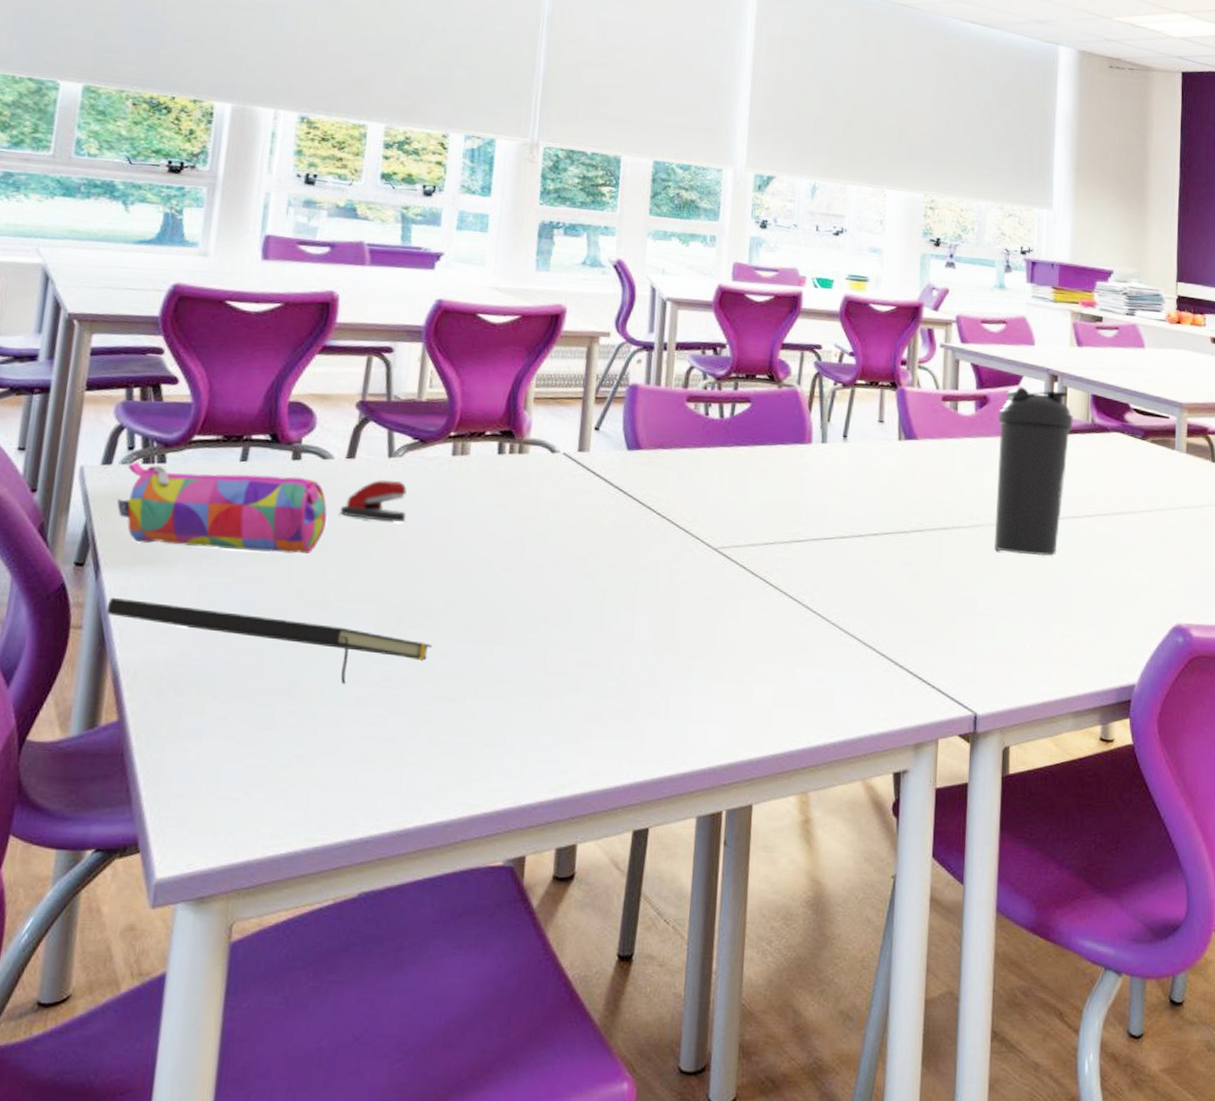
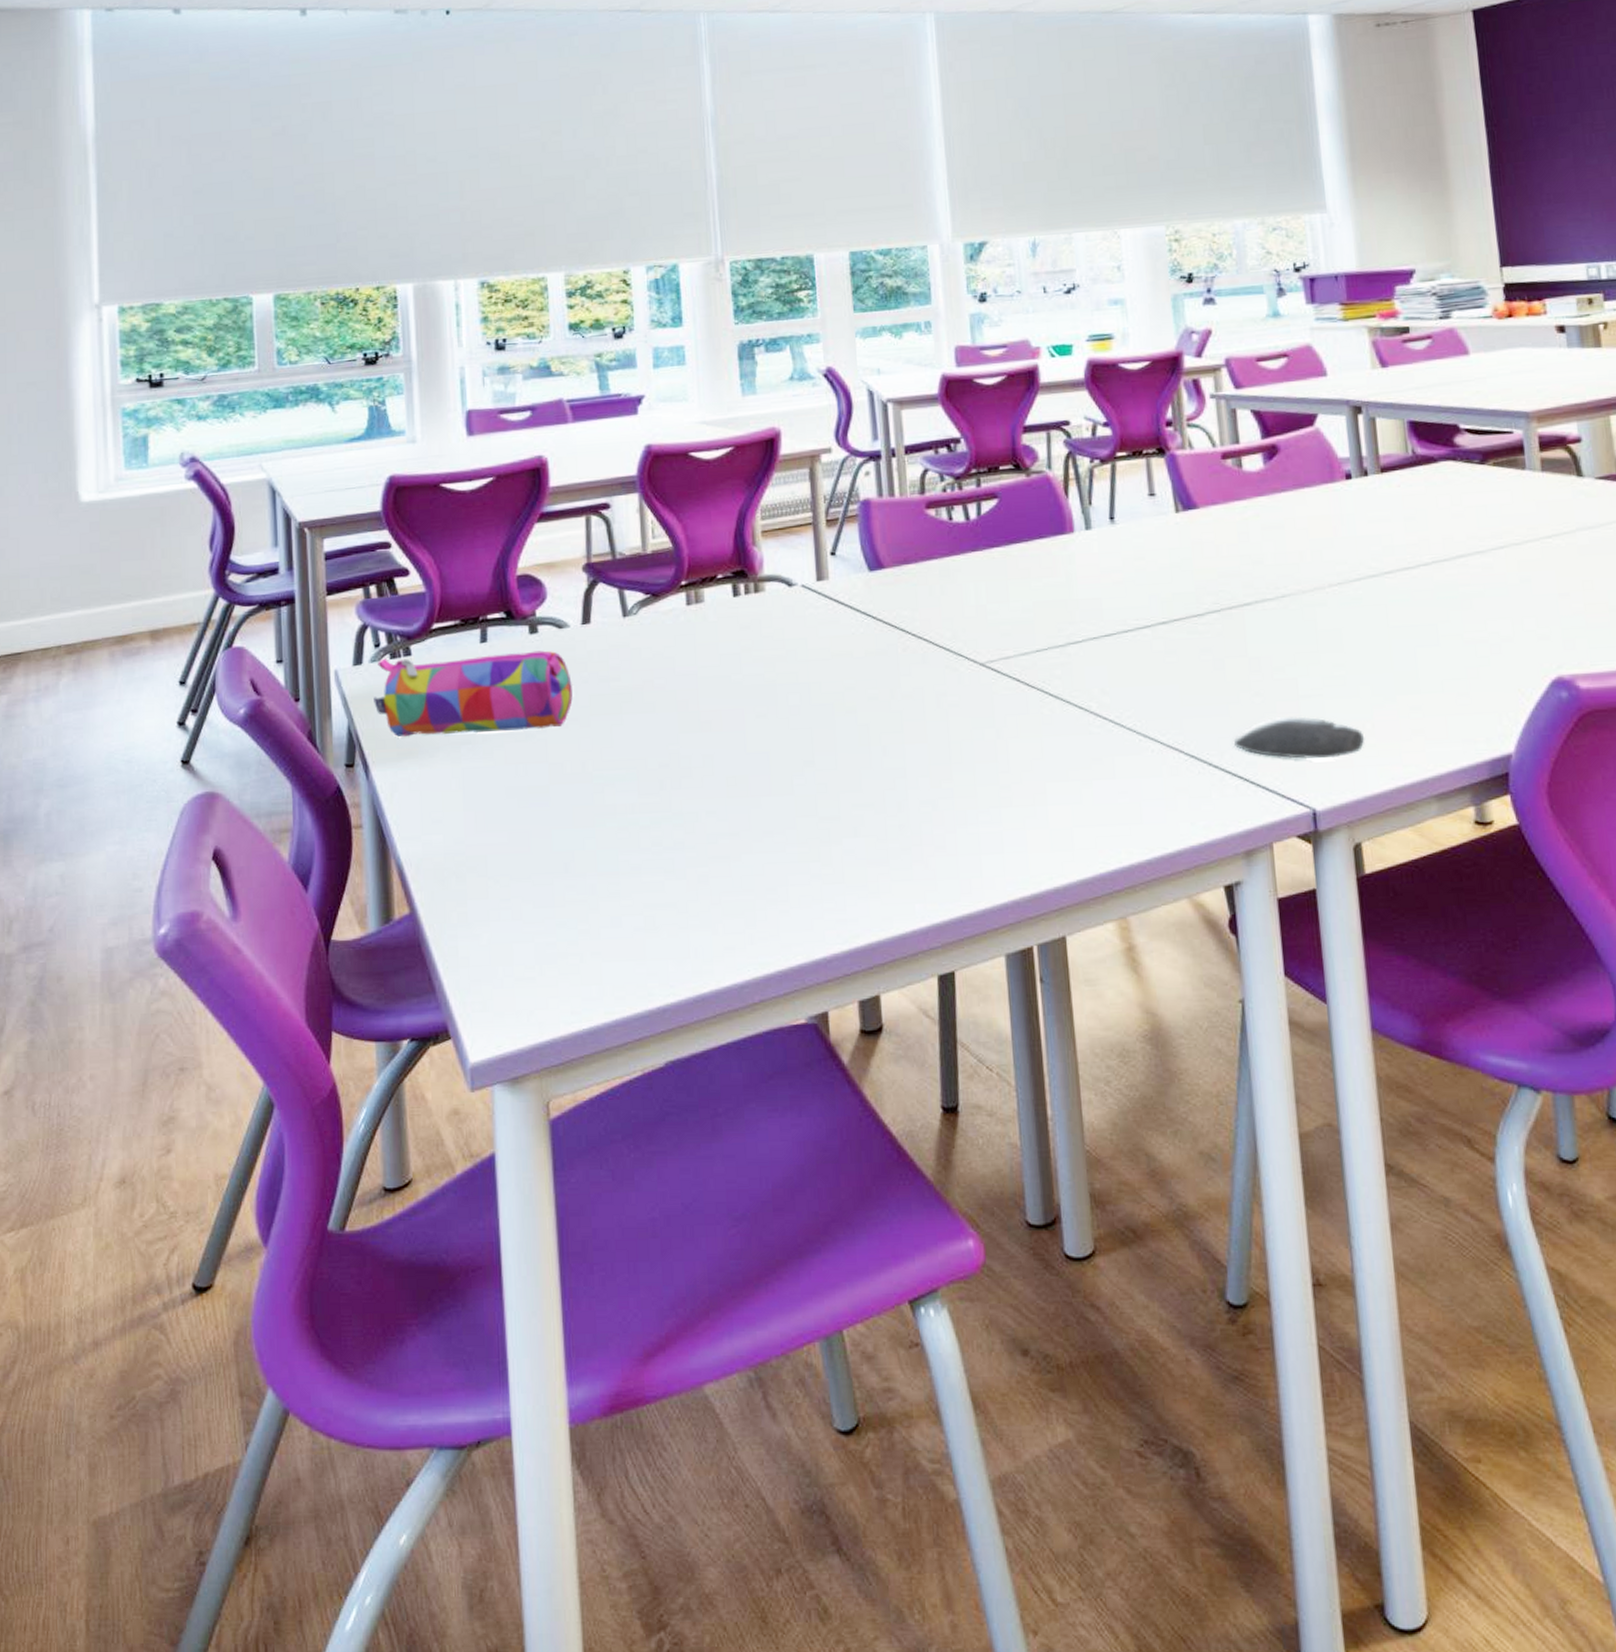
notepad: present [106,598,432,685] -> none [381,794,698,855]
stapler: present [339,479,407,523] -> none [584,640,650,685]
computer mouse: none [918,629,1024,671] -> present [1233,716,1365,759]
water bottle: present [994,387,1073,556] -> none [1292,423,1390,622]

